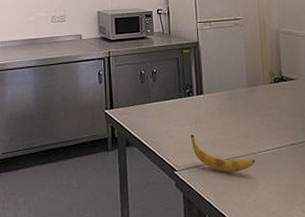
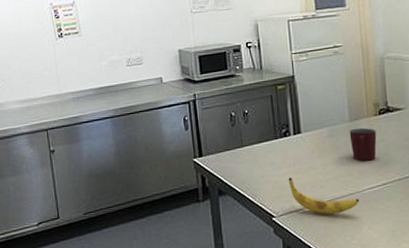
mug: none [247,93,272,125] -> present [349,127,377,161]

